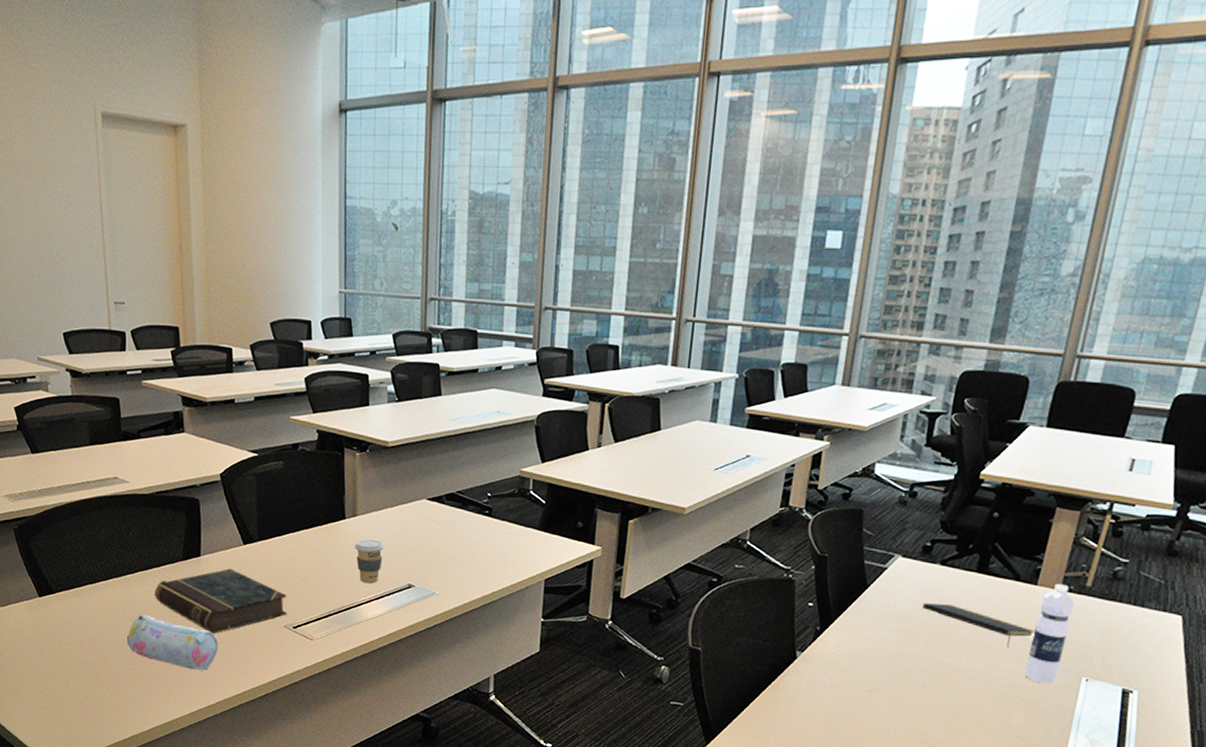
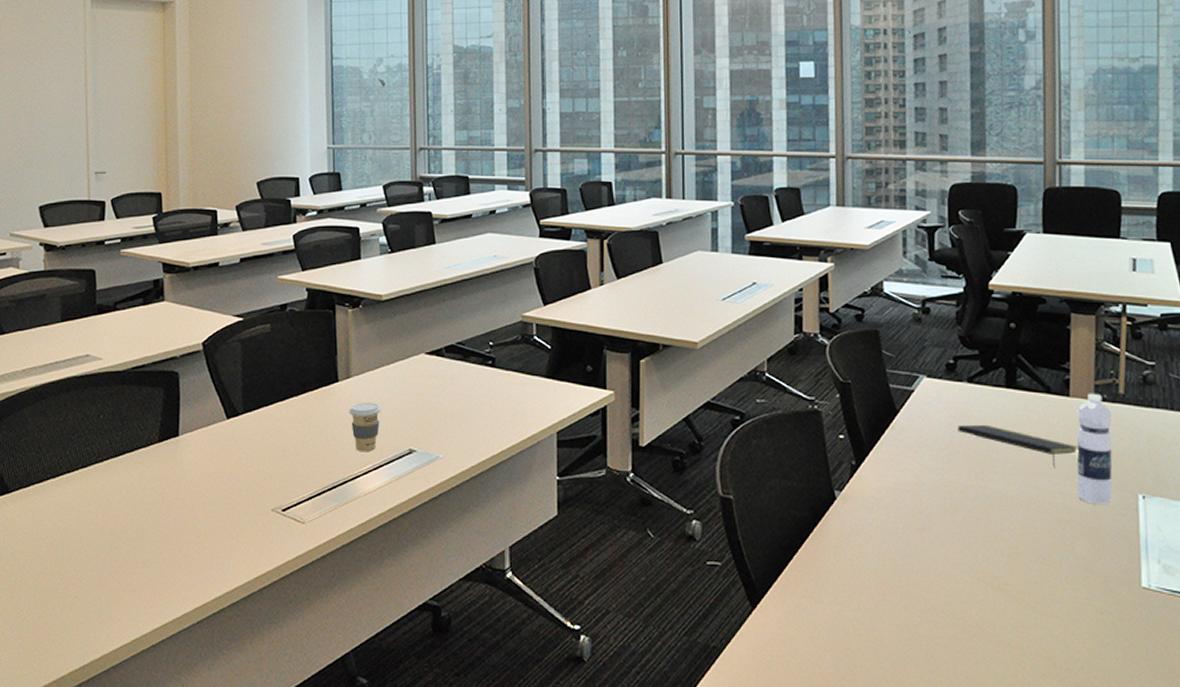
pencil case: present [127,615,218,670] -> none [92,510,197,571]
book: present [155,568,287,634] -> none [125,447,276,526]

